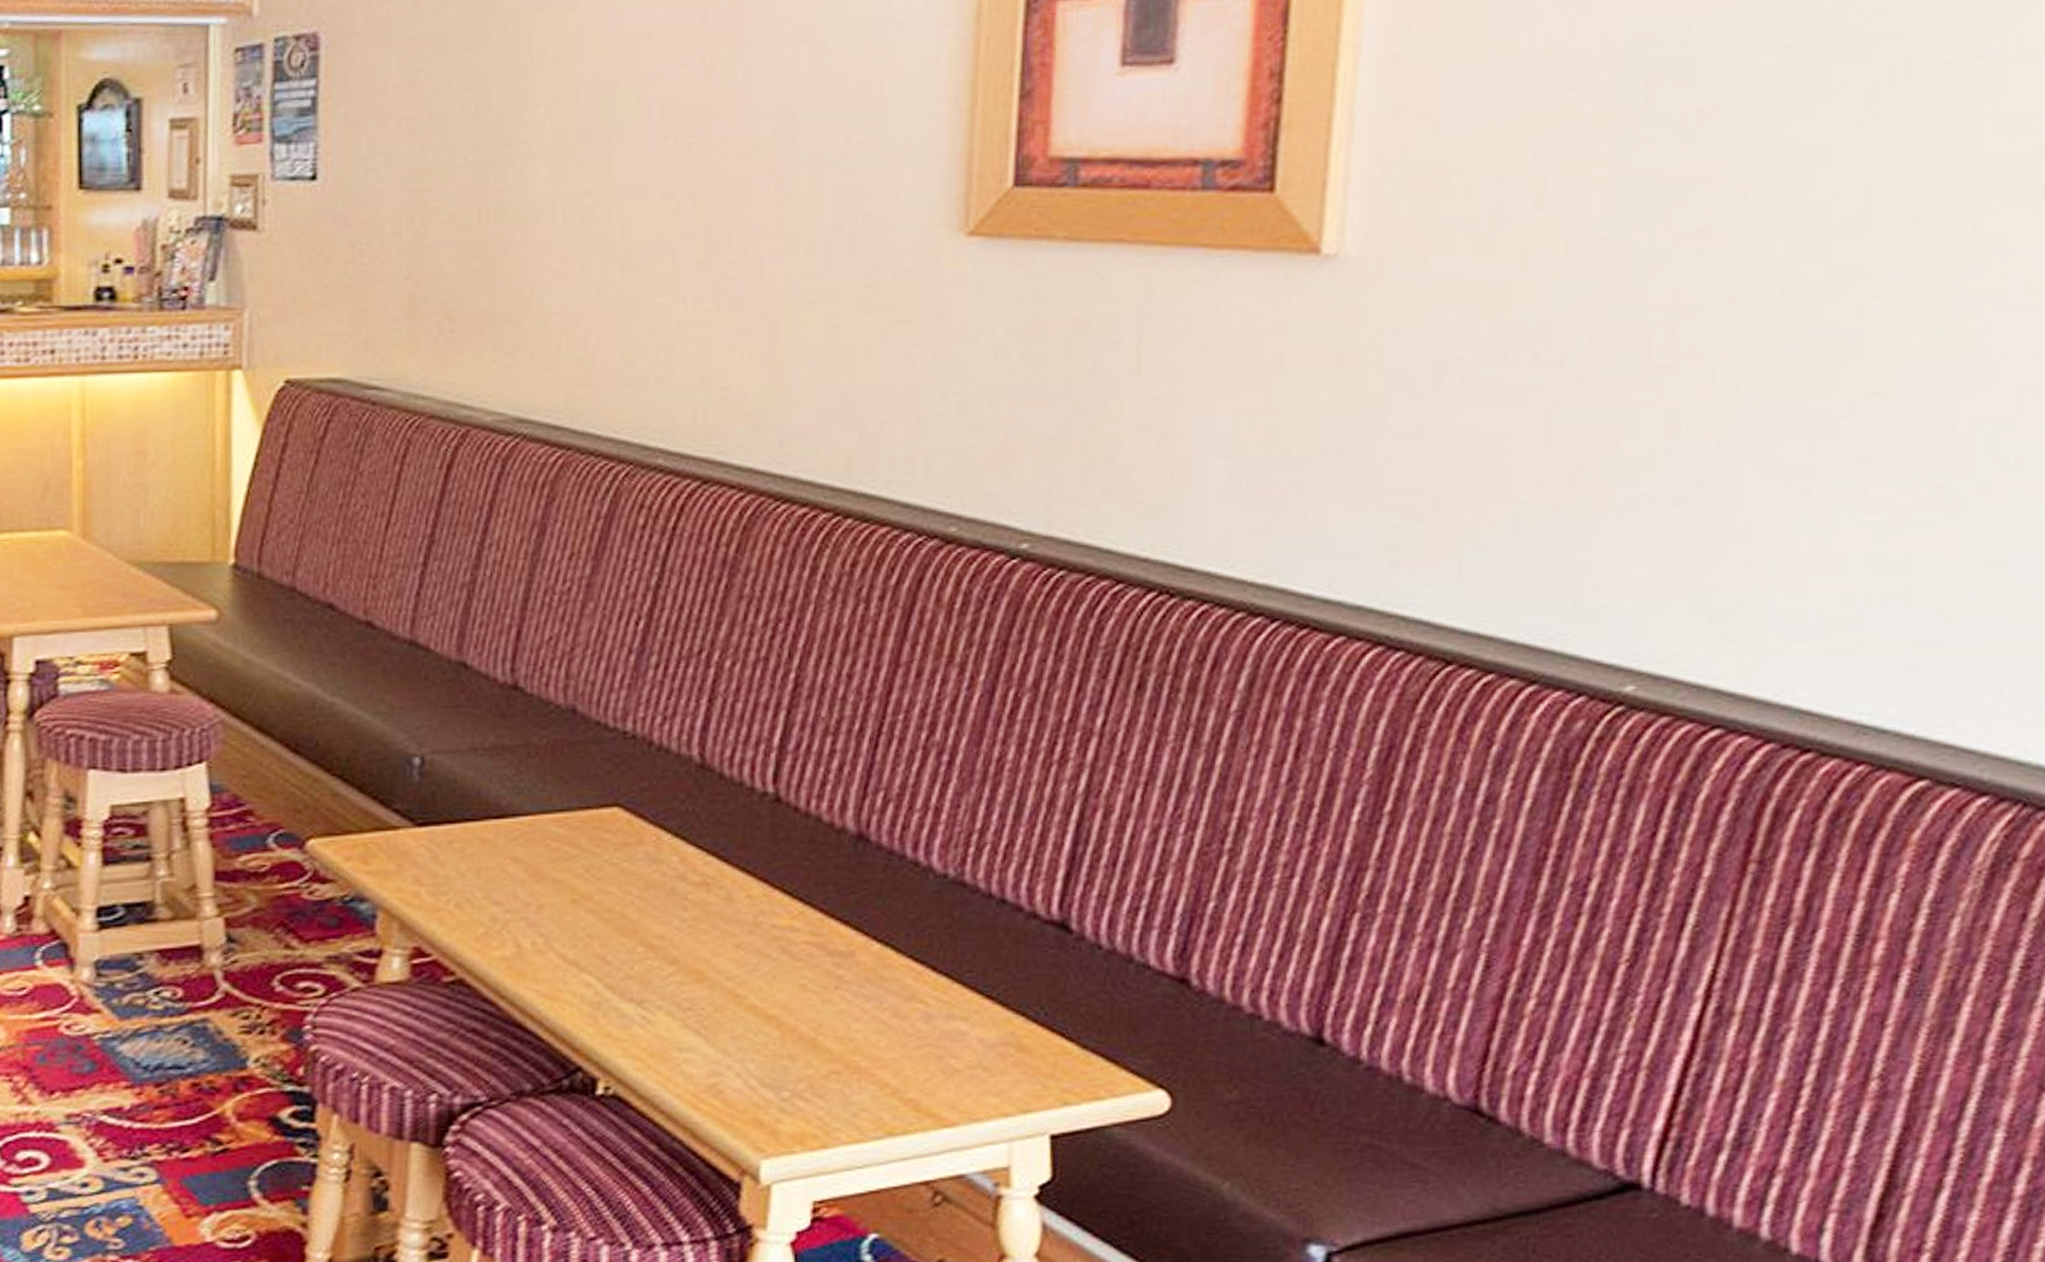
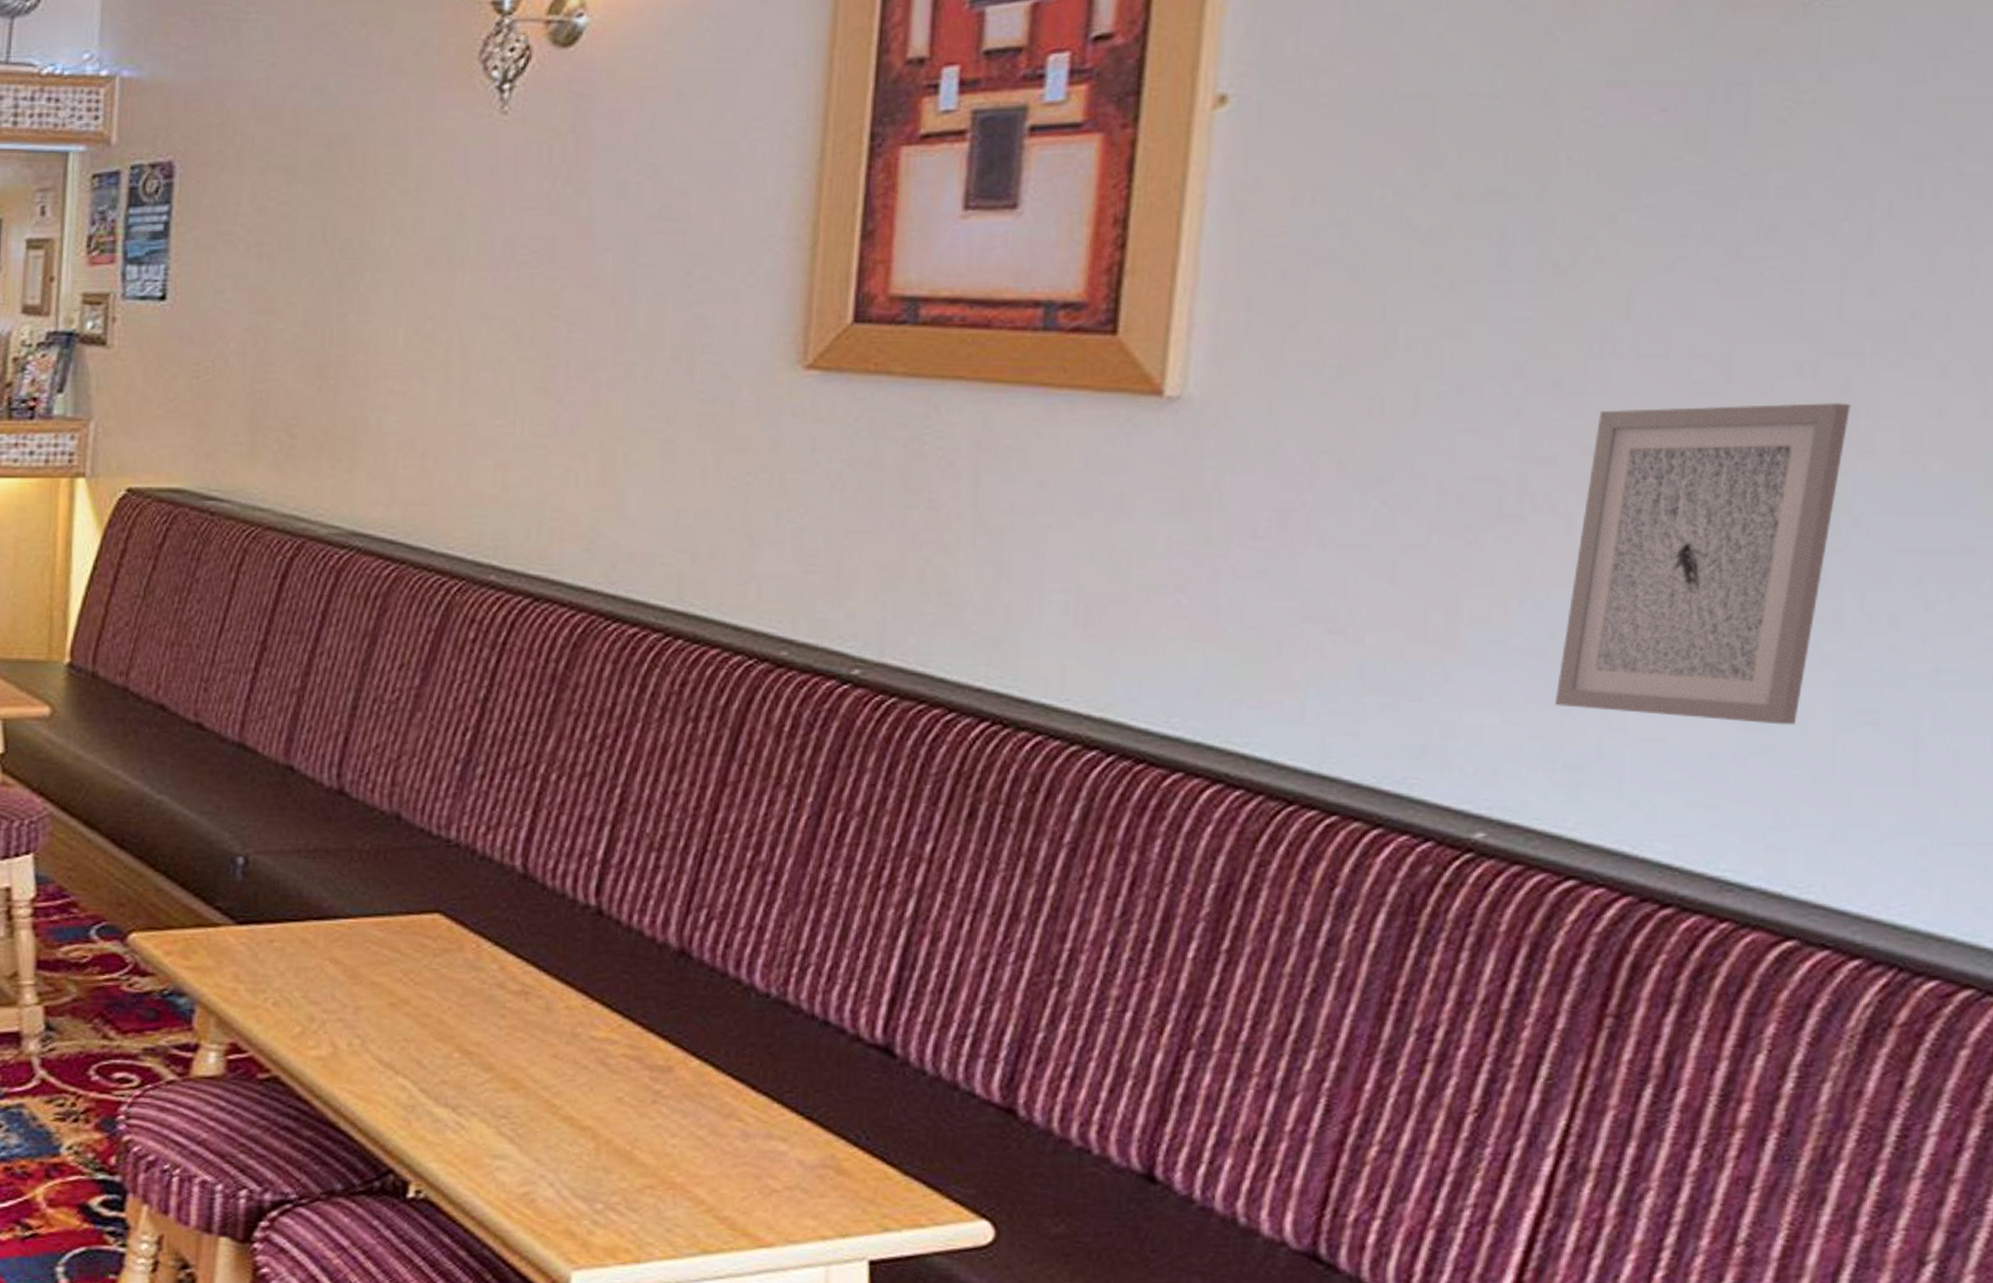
wall art: none [1700,242,1982,568] -> present [1554,402,1852,725]

